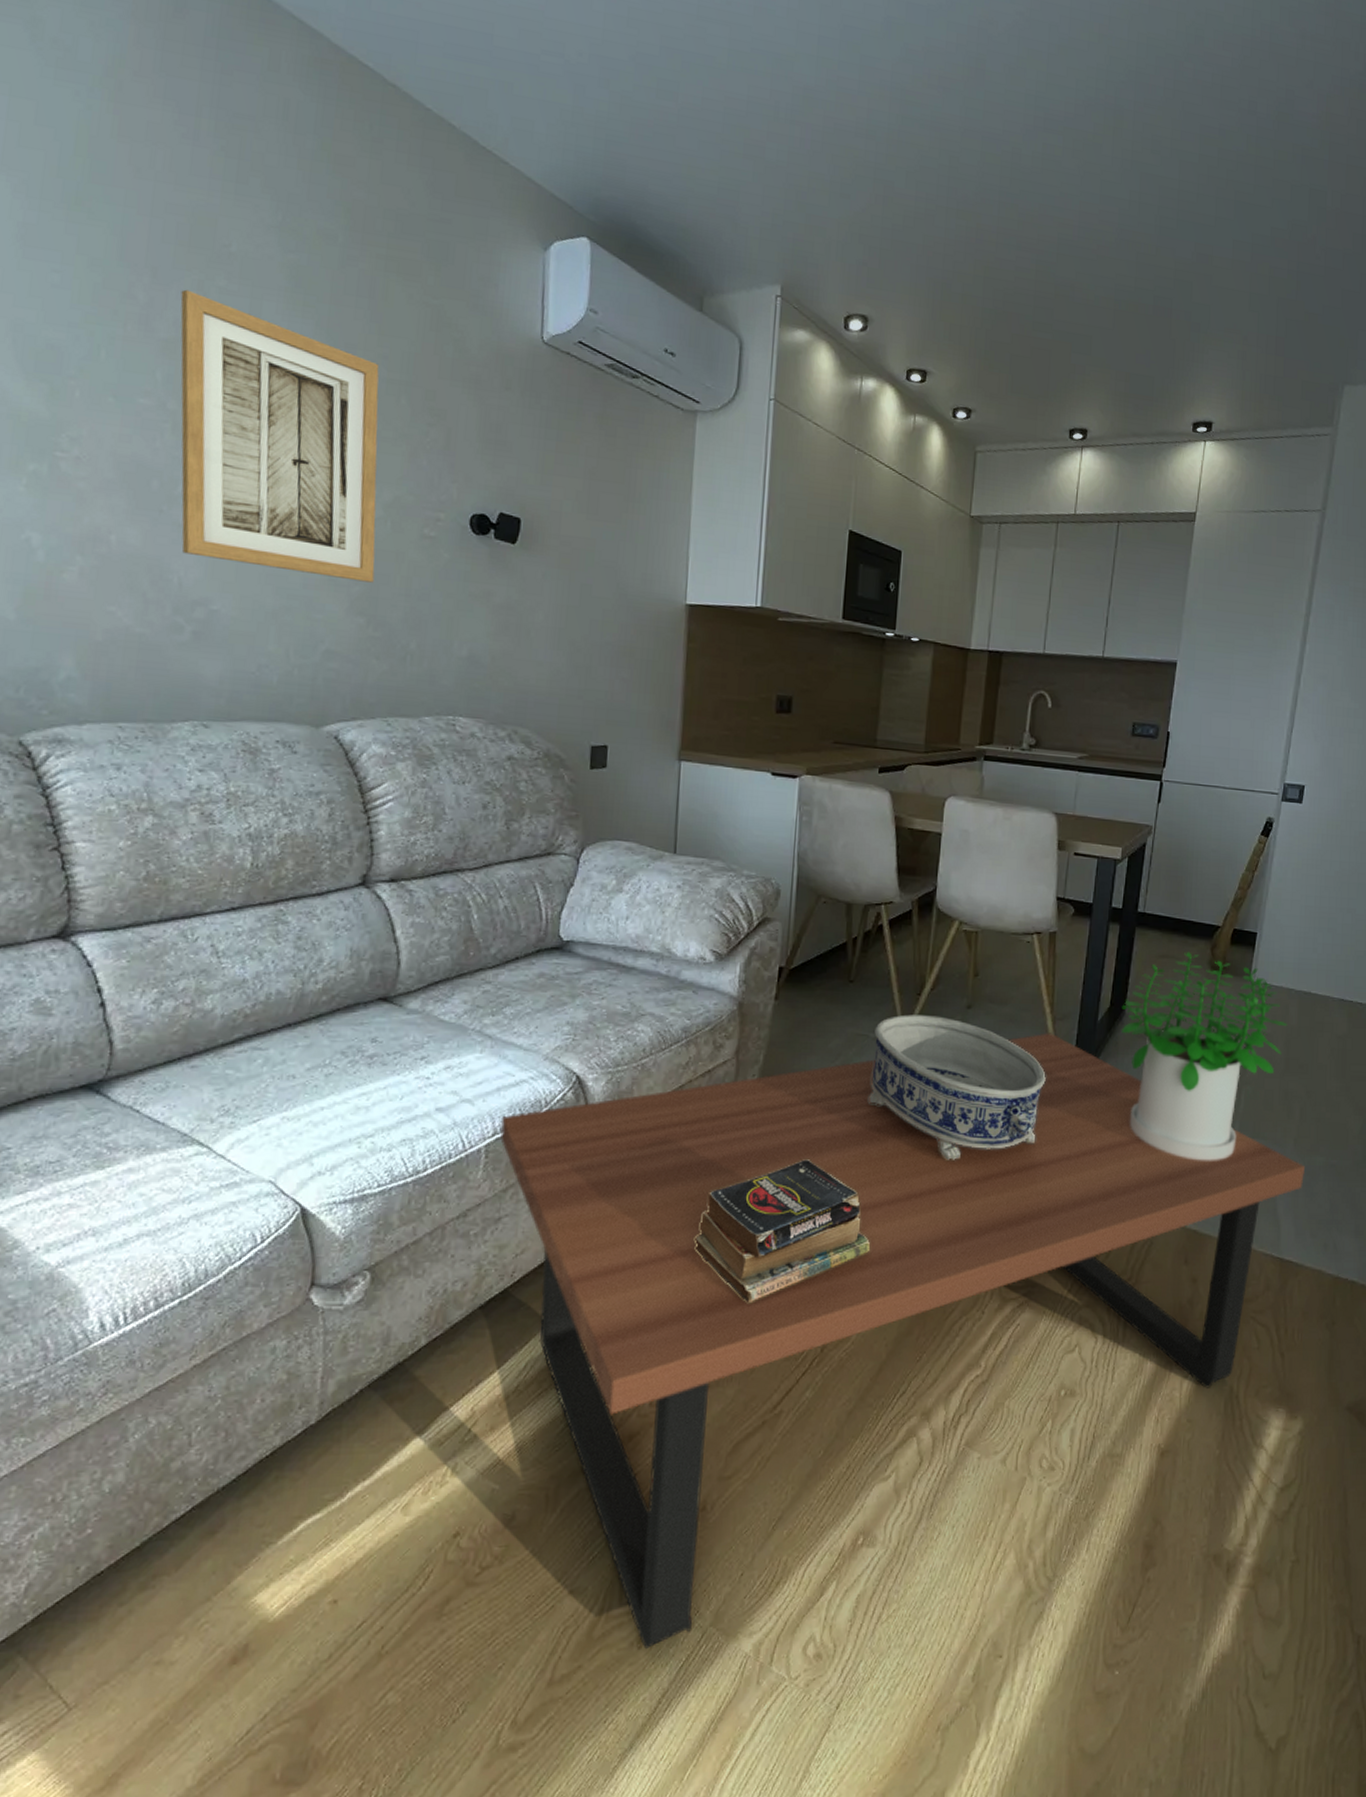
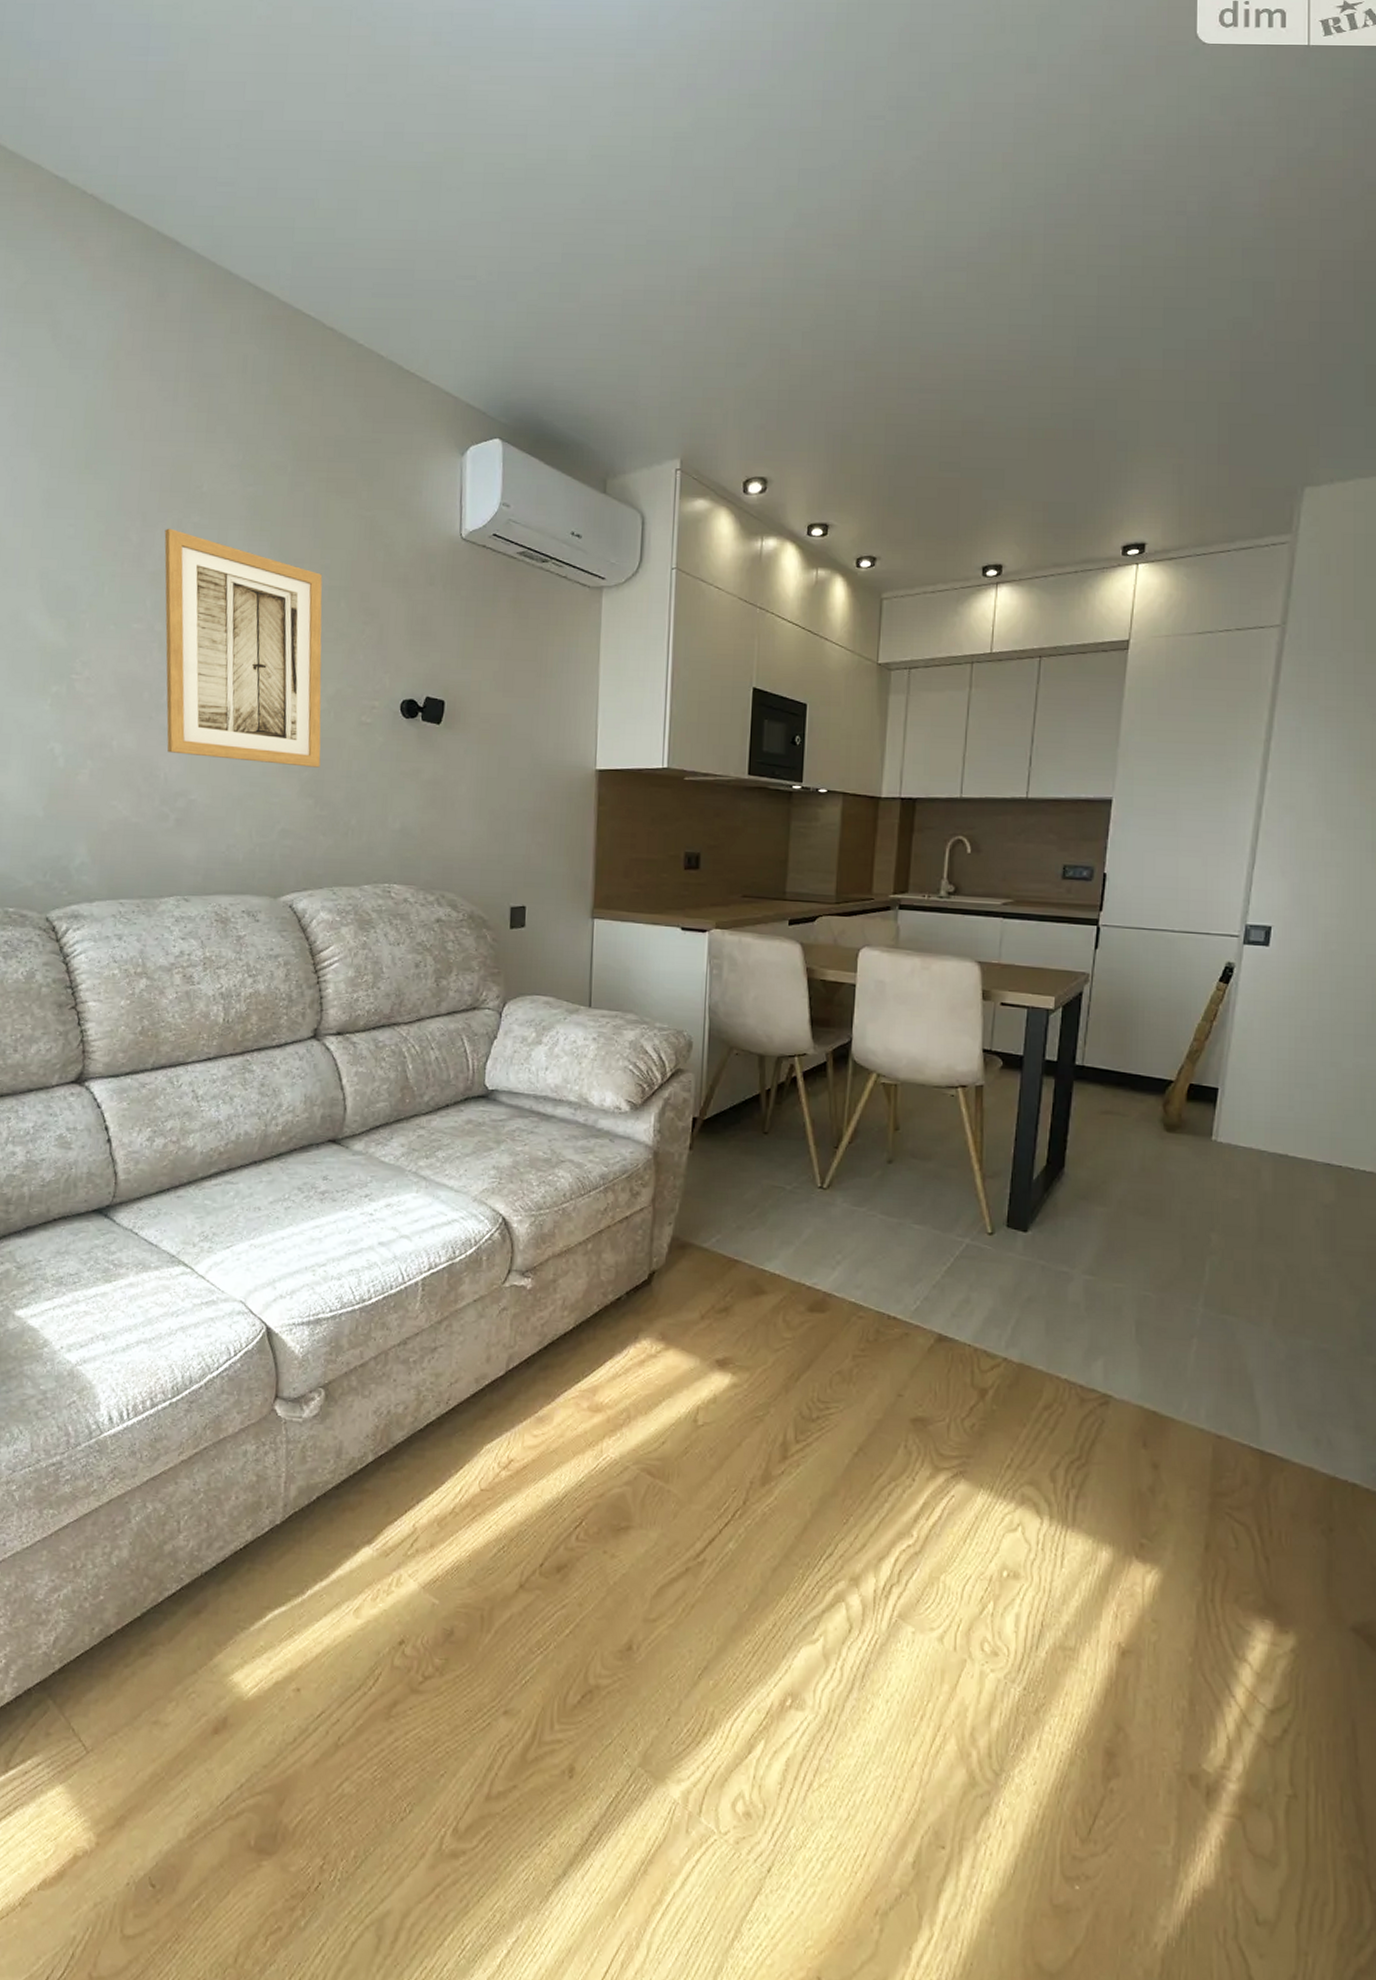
coffee table: present [500,1033,1306,1650] -> none [434,1191,1289,1781]
books: present [694,1158,871,1302] -> none [616,1308,792,1448]
decorative bowl: present [869,1014,1046,1160] -> none [786,1167,976,1319]
potted plant: present [1122,951,1287,1161] -> none [1060,1108,1260,1337]

